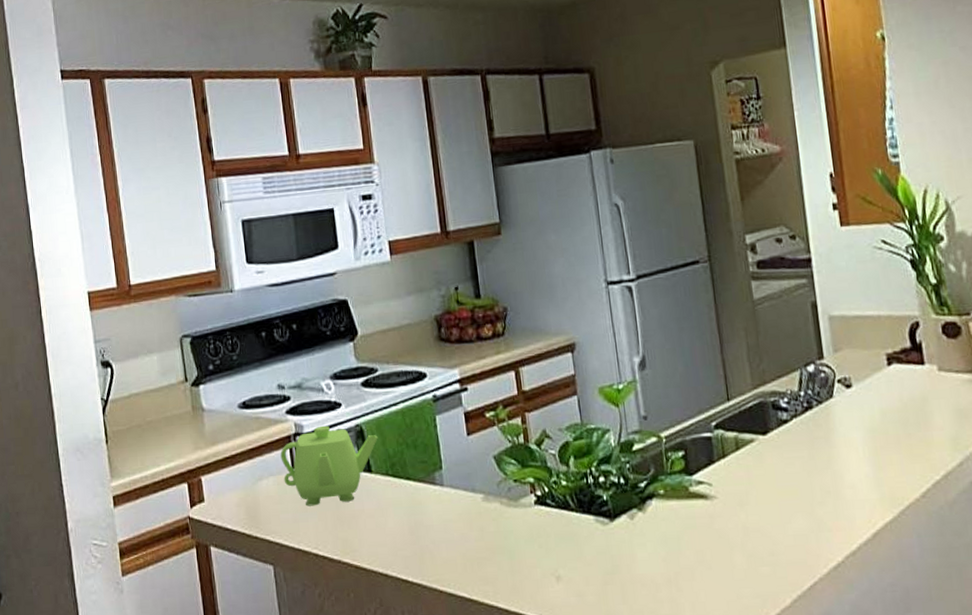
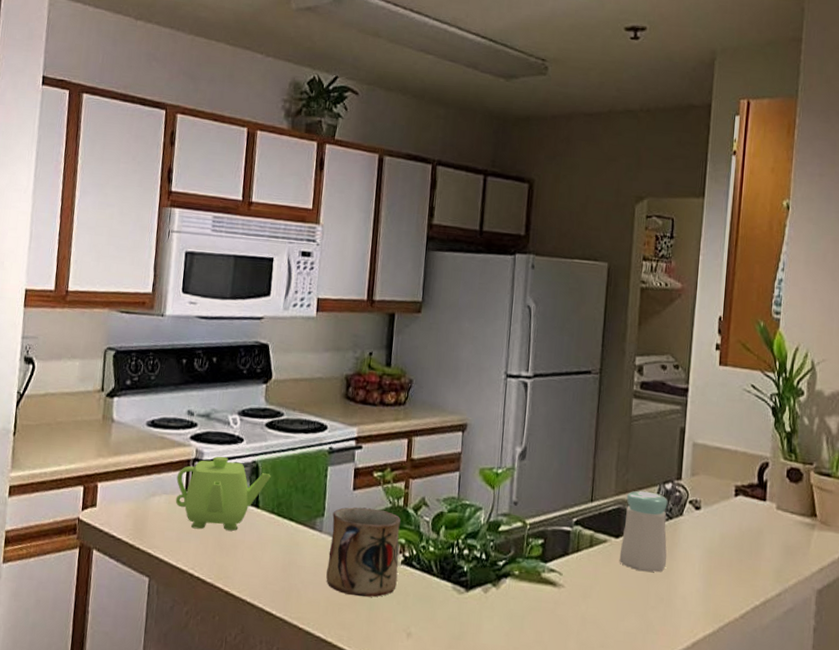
mug: none [451,450,534,547] -> present [326,507,401,597]
salt shaker: none [766,378,826,466] -> present [619,490,668,572]

